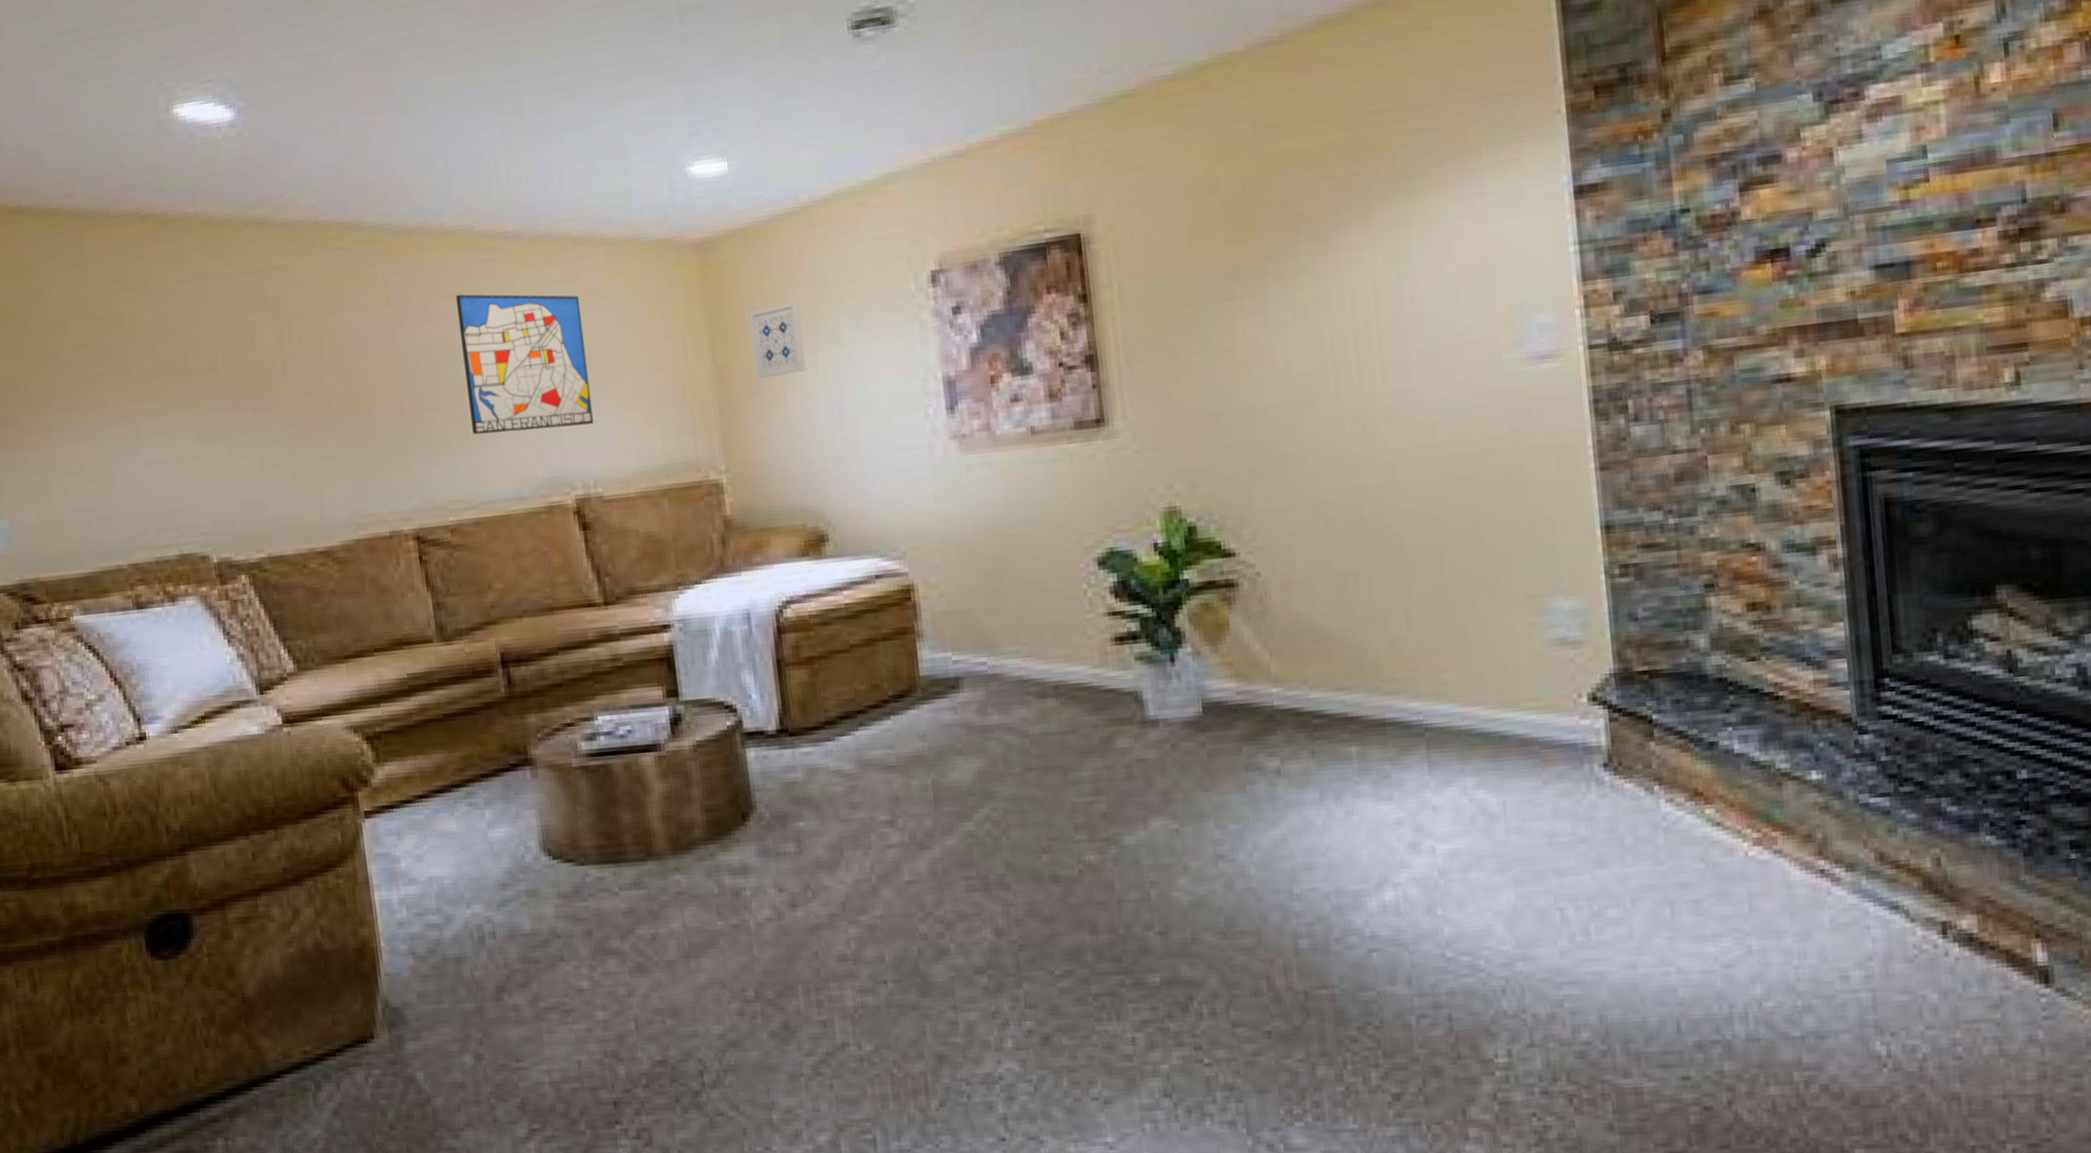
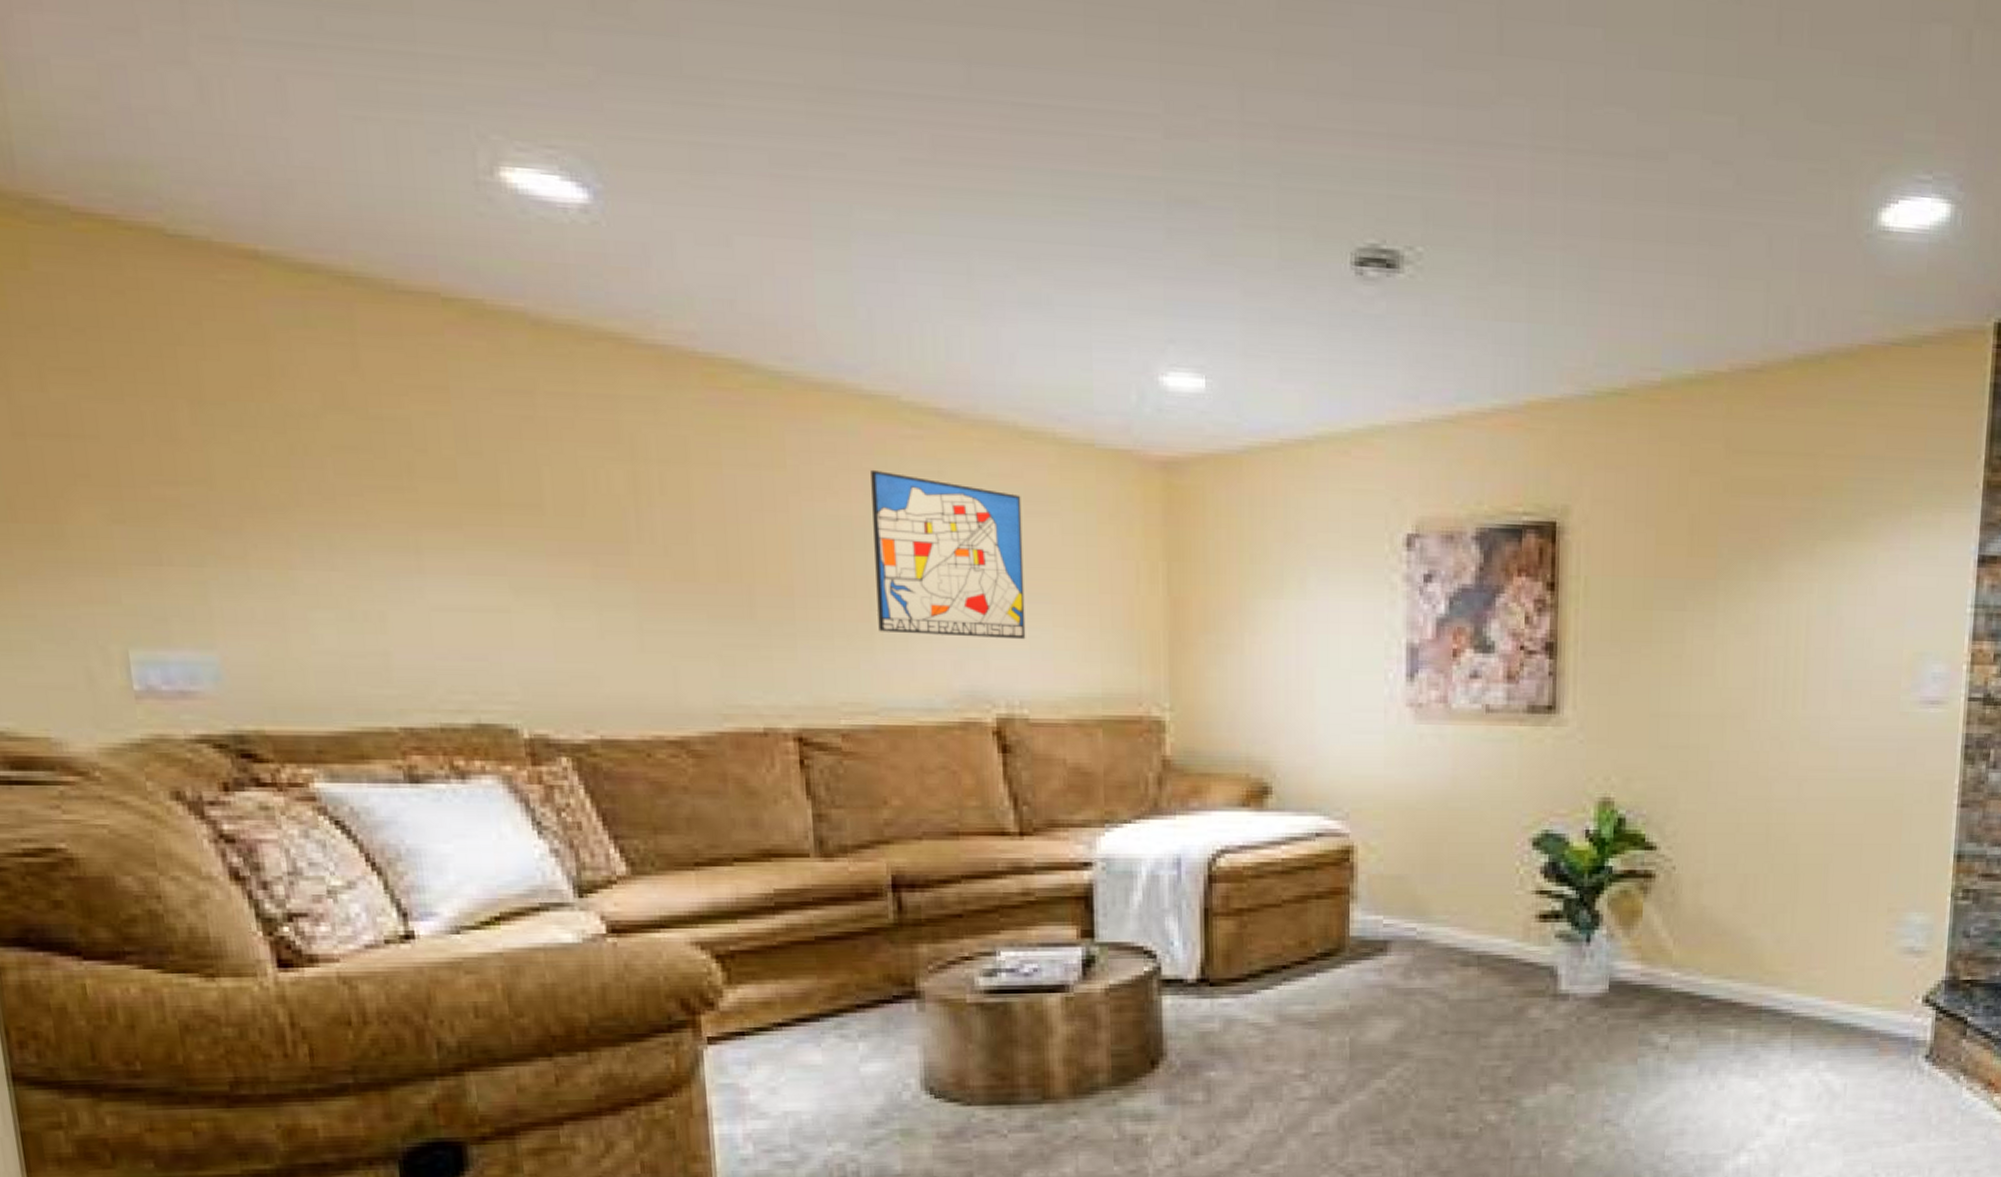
wall art: present [748,301,806,378] -> none [1212,542,1267,617]

